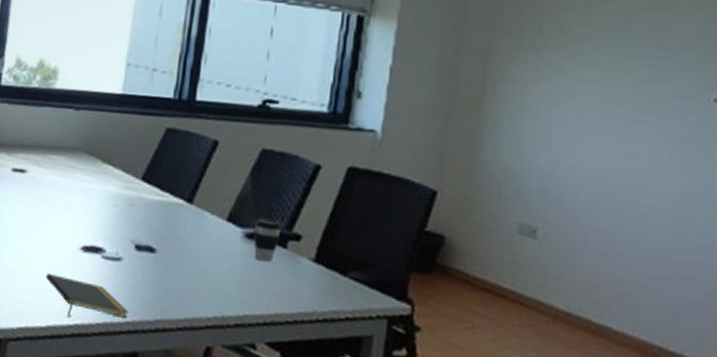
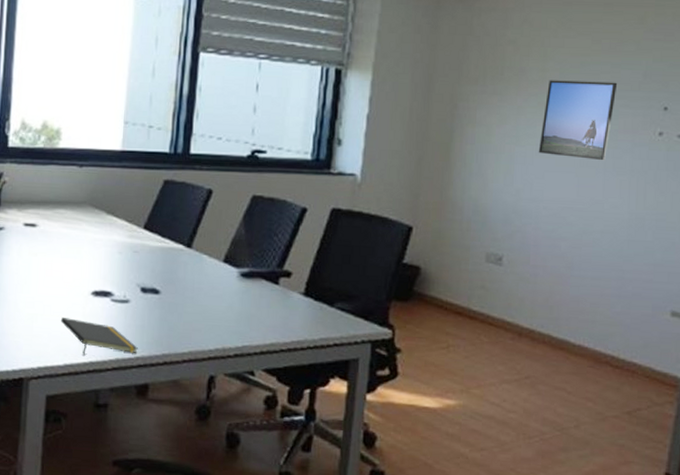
coffee cup: present [253,218,282,262] -> none [248,258,273,297]
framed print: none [578,36,668,128] -> present [538,80,618,161]

